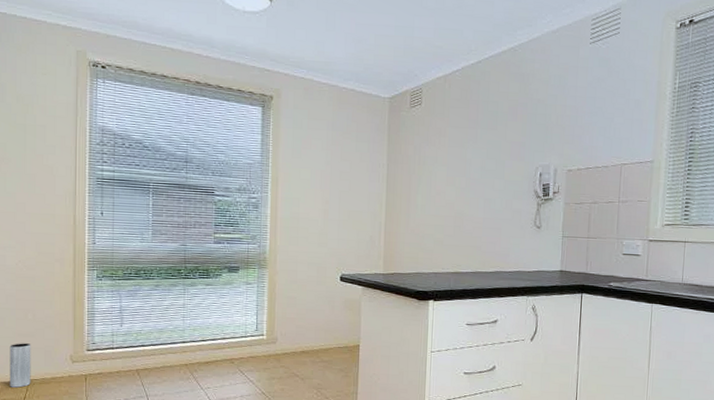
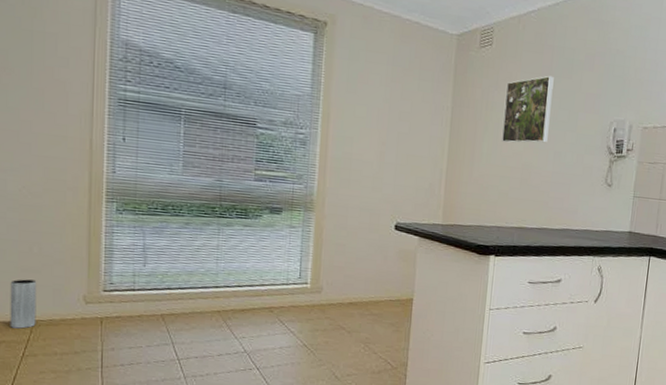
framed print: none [435,128,480,194] -> present [502,75,554,143]

